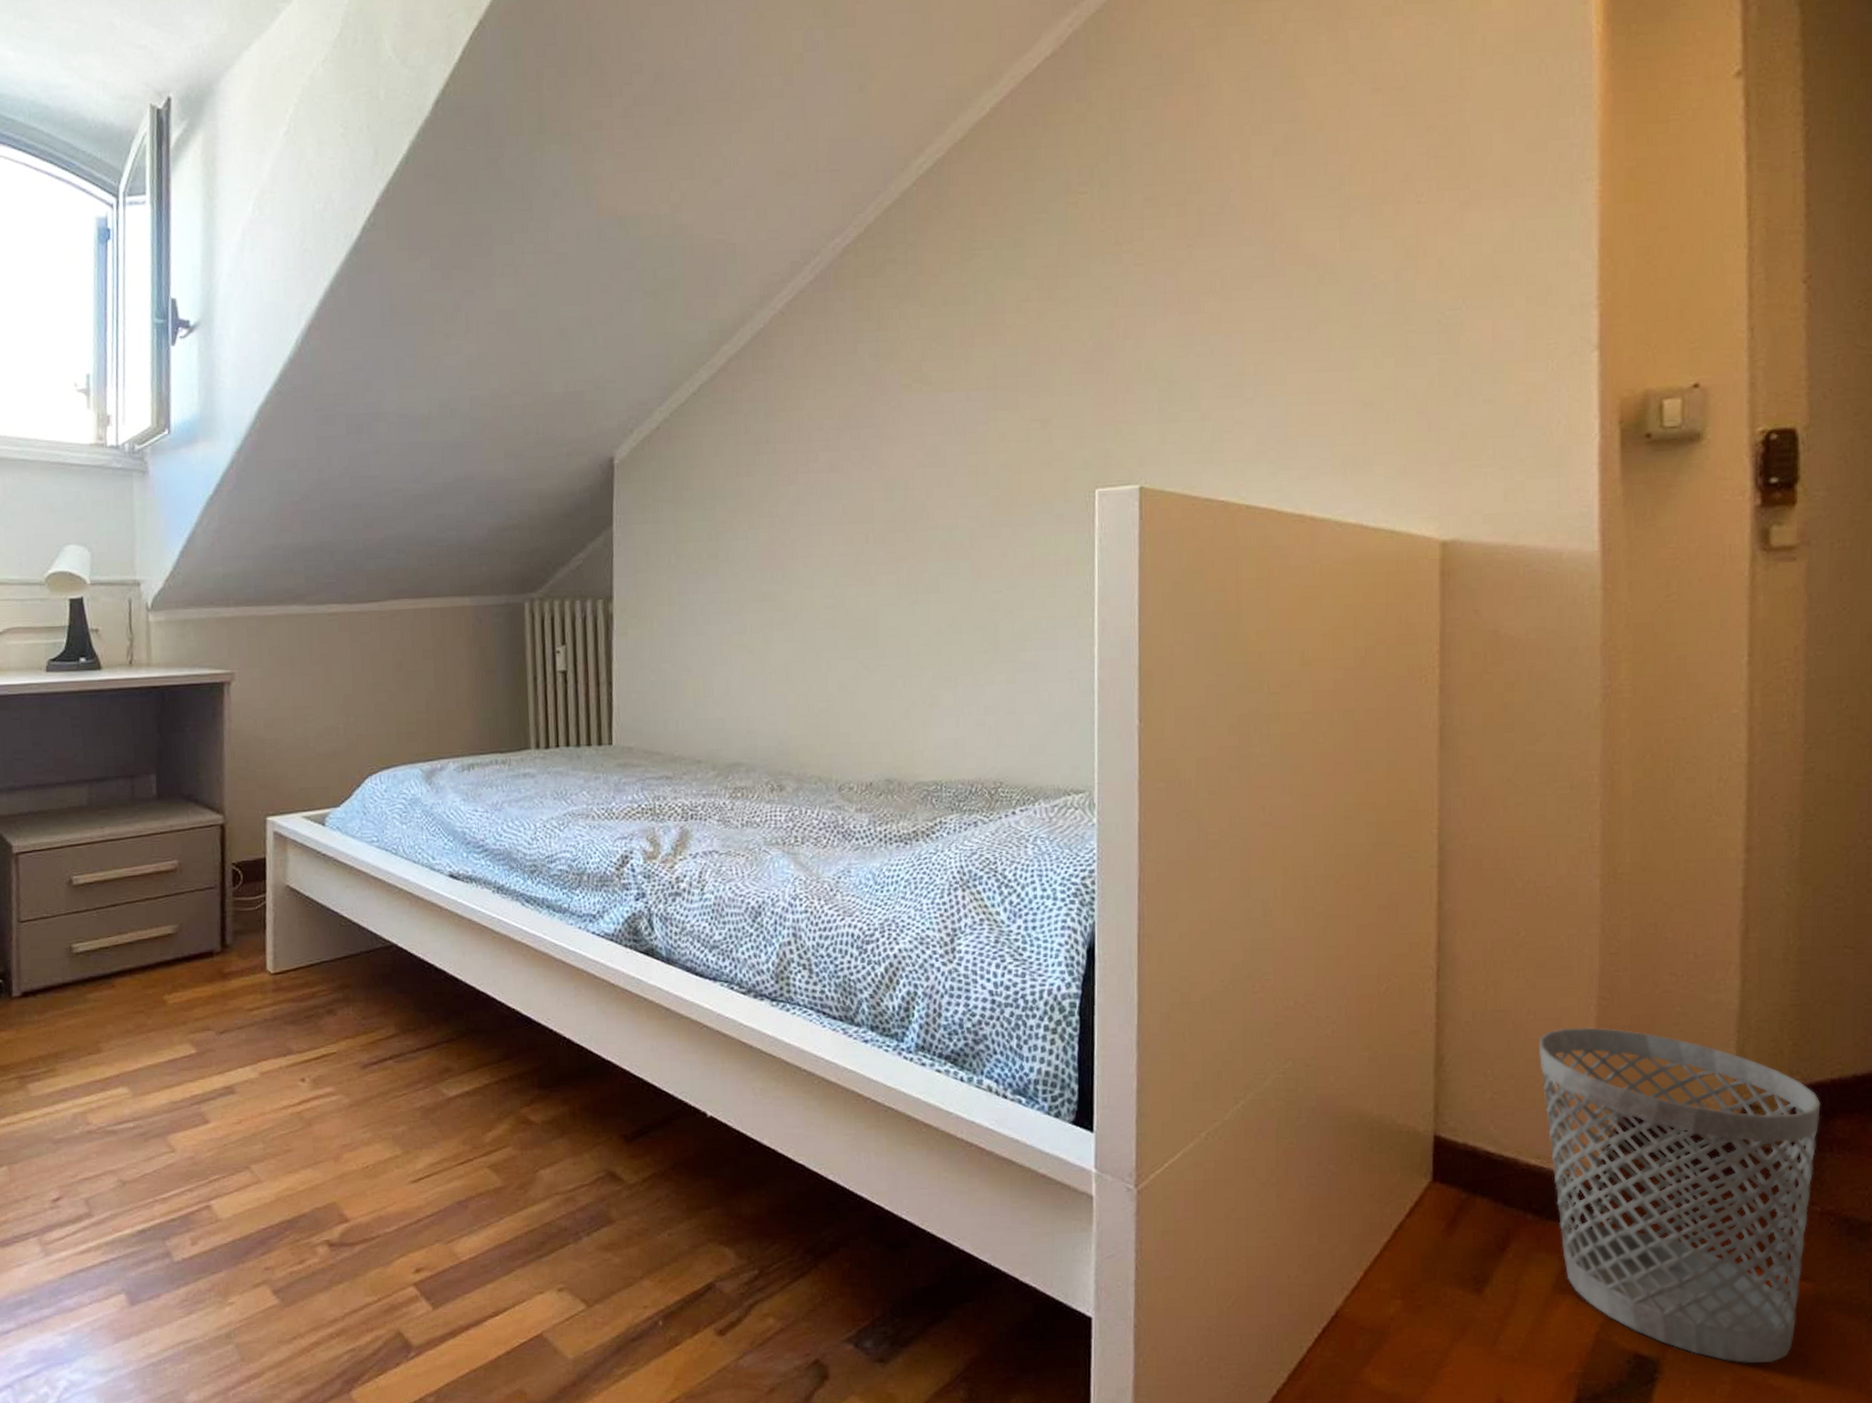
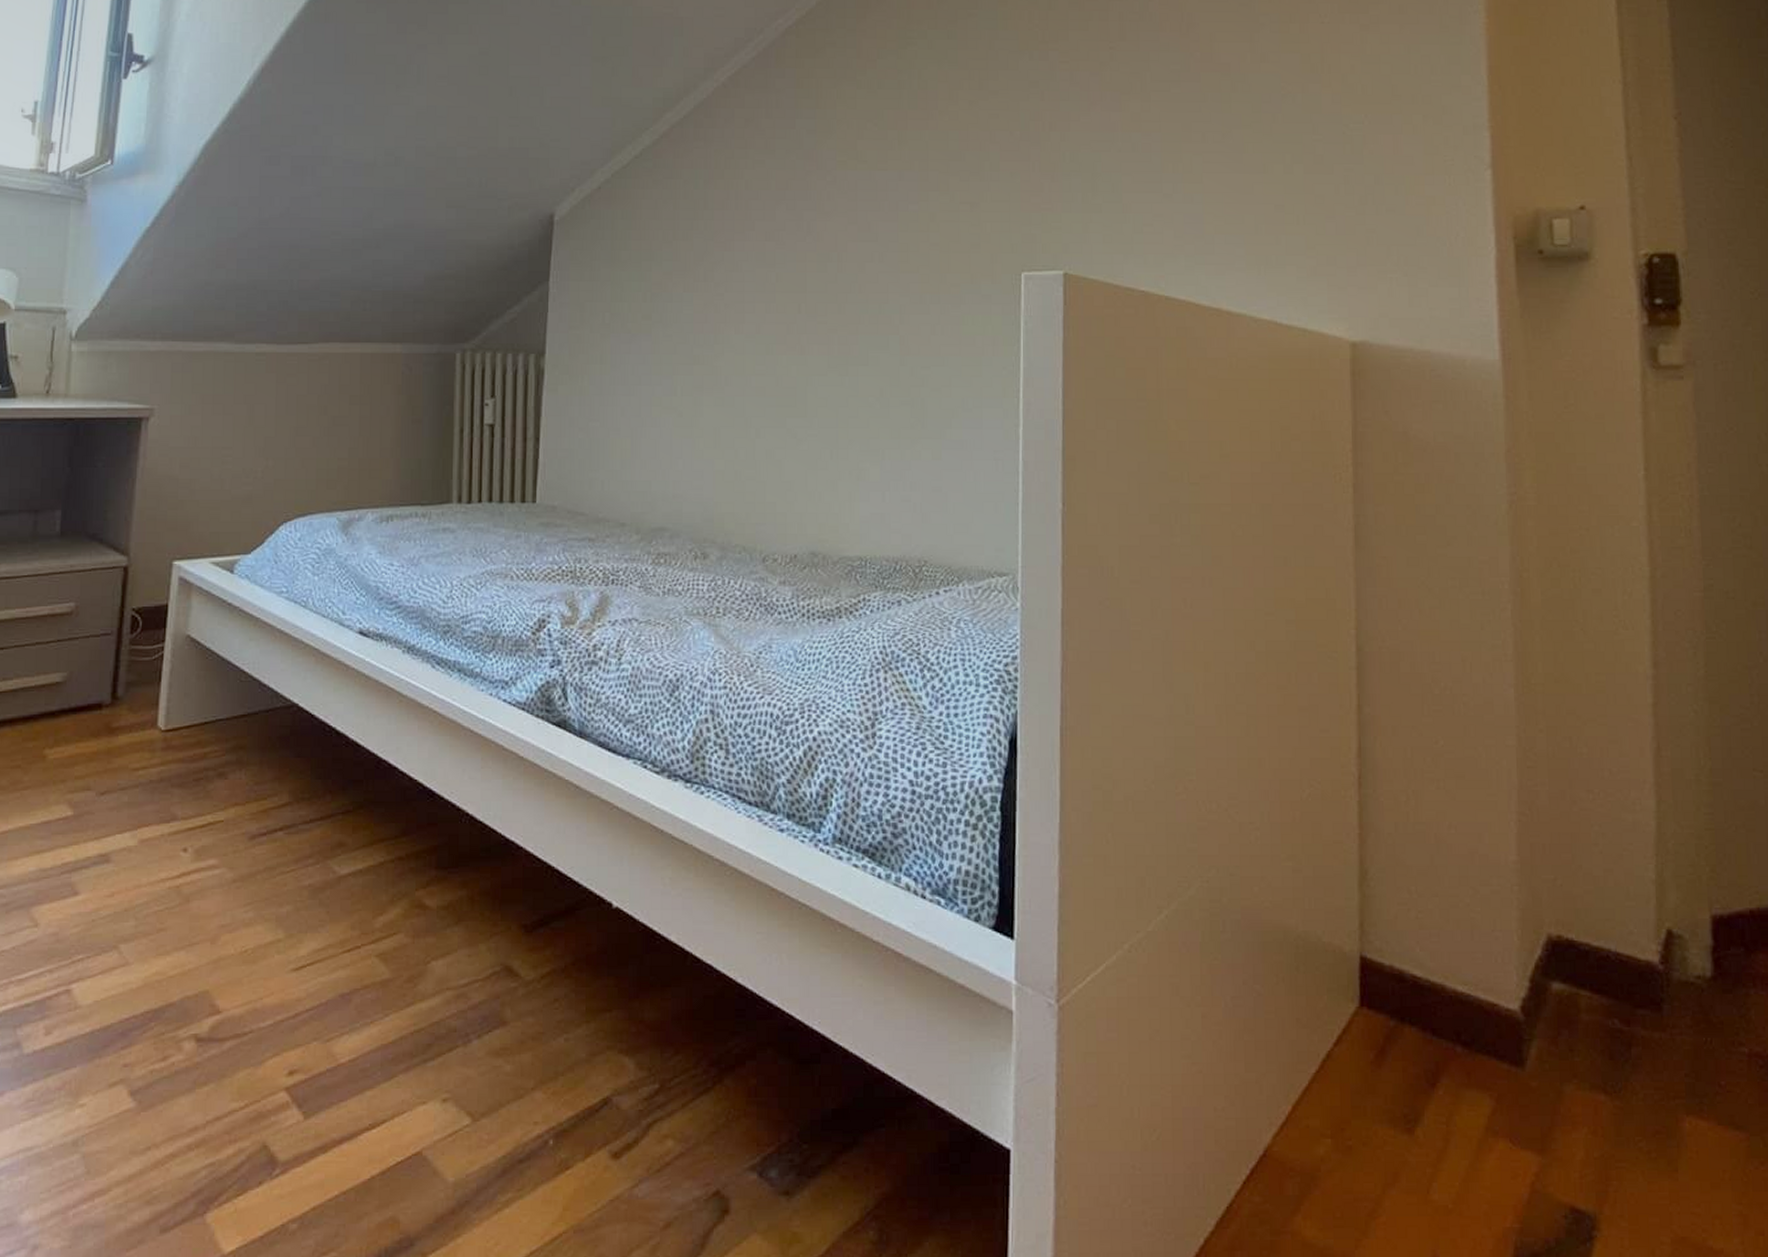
wastebasket: present [1538,1026,1821,1363] -> none [1461,843,1742,1223]

